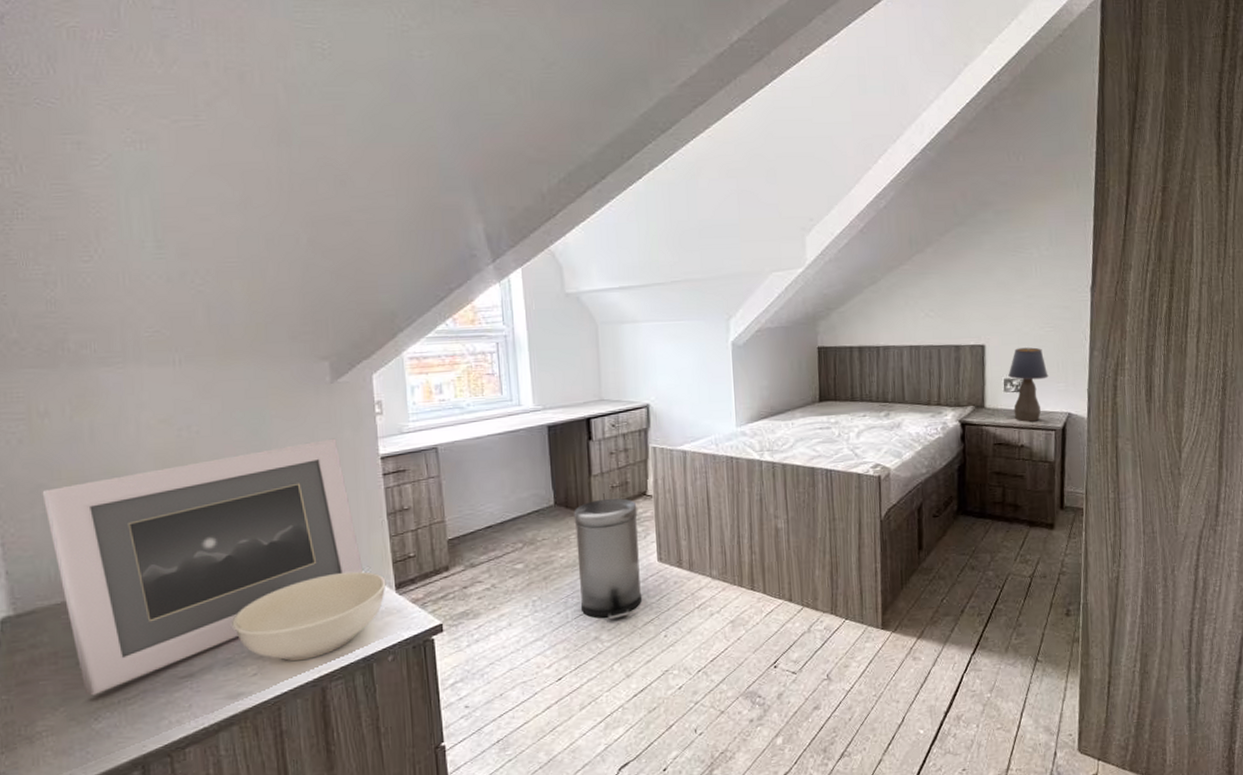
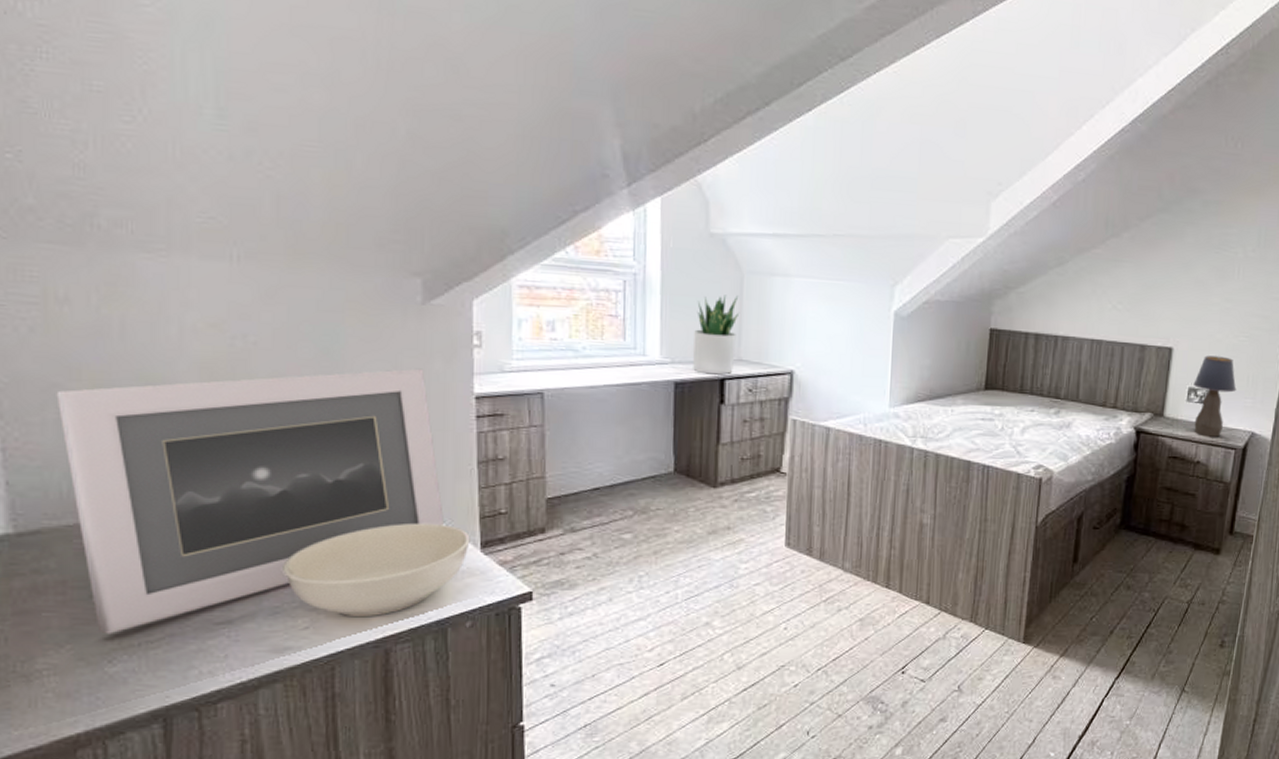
planter: none [560,344,598,416] -> present [692,295,739,375]
pedal bin: present [573,498,641,620] -> none [694,471,768,605]

